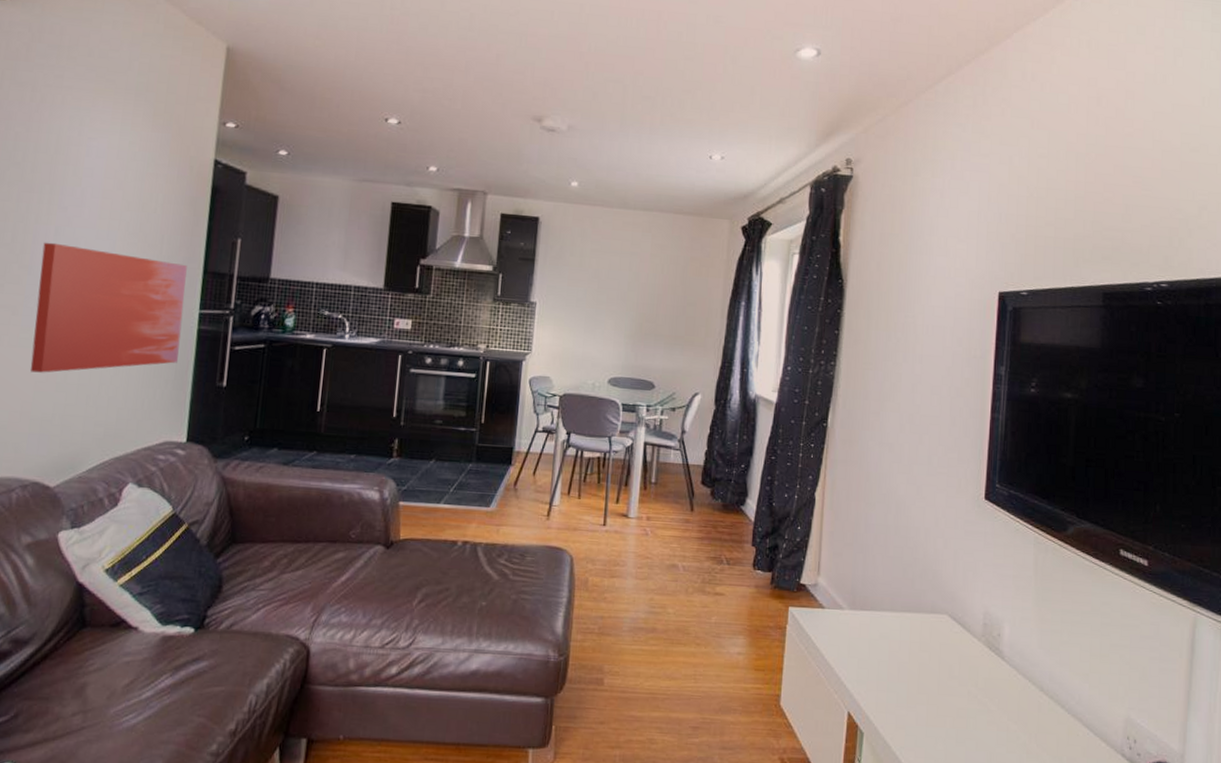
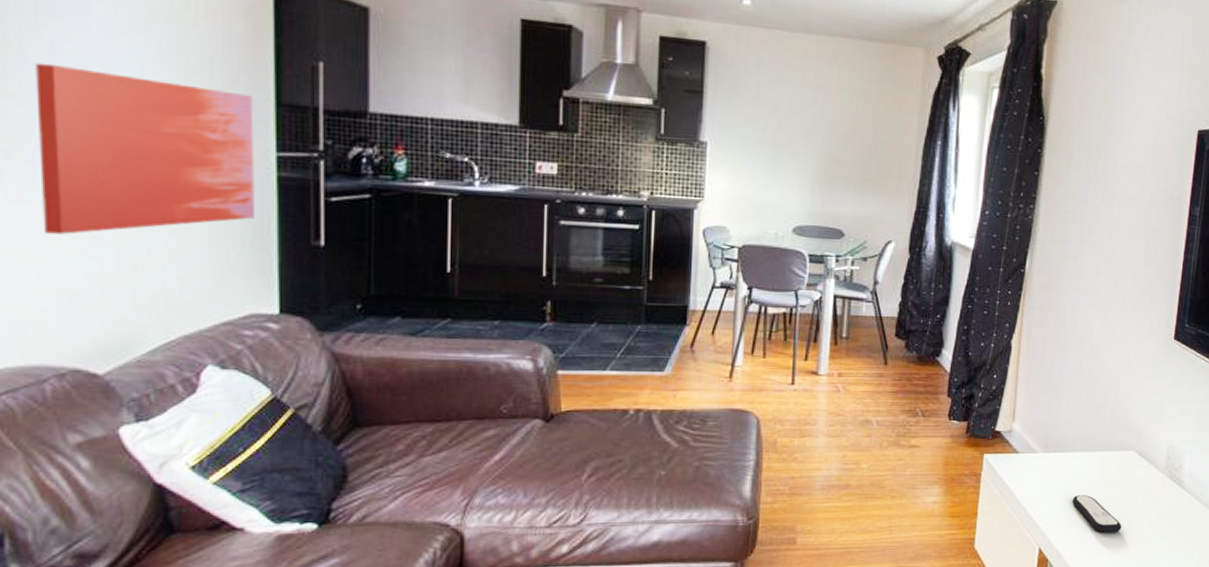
remote control: none [882,658,937,702] -> present [1072,495,1122,532]

